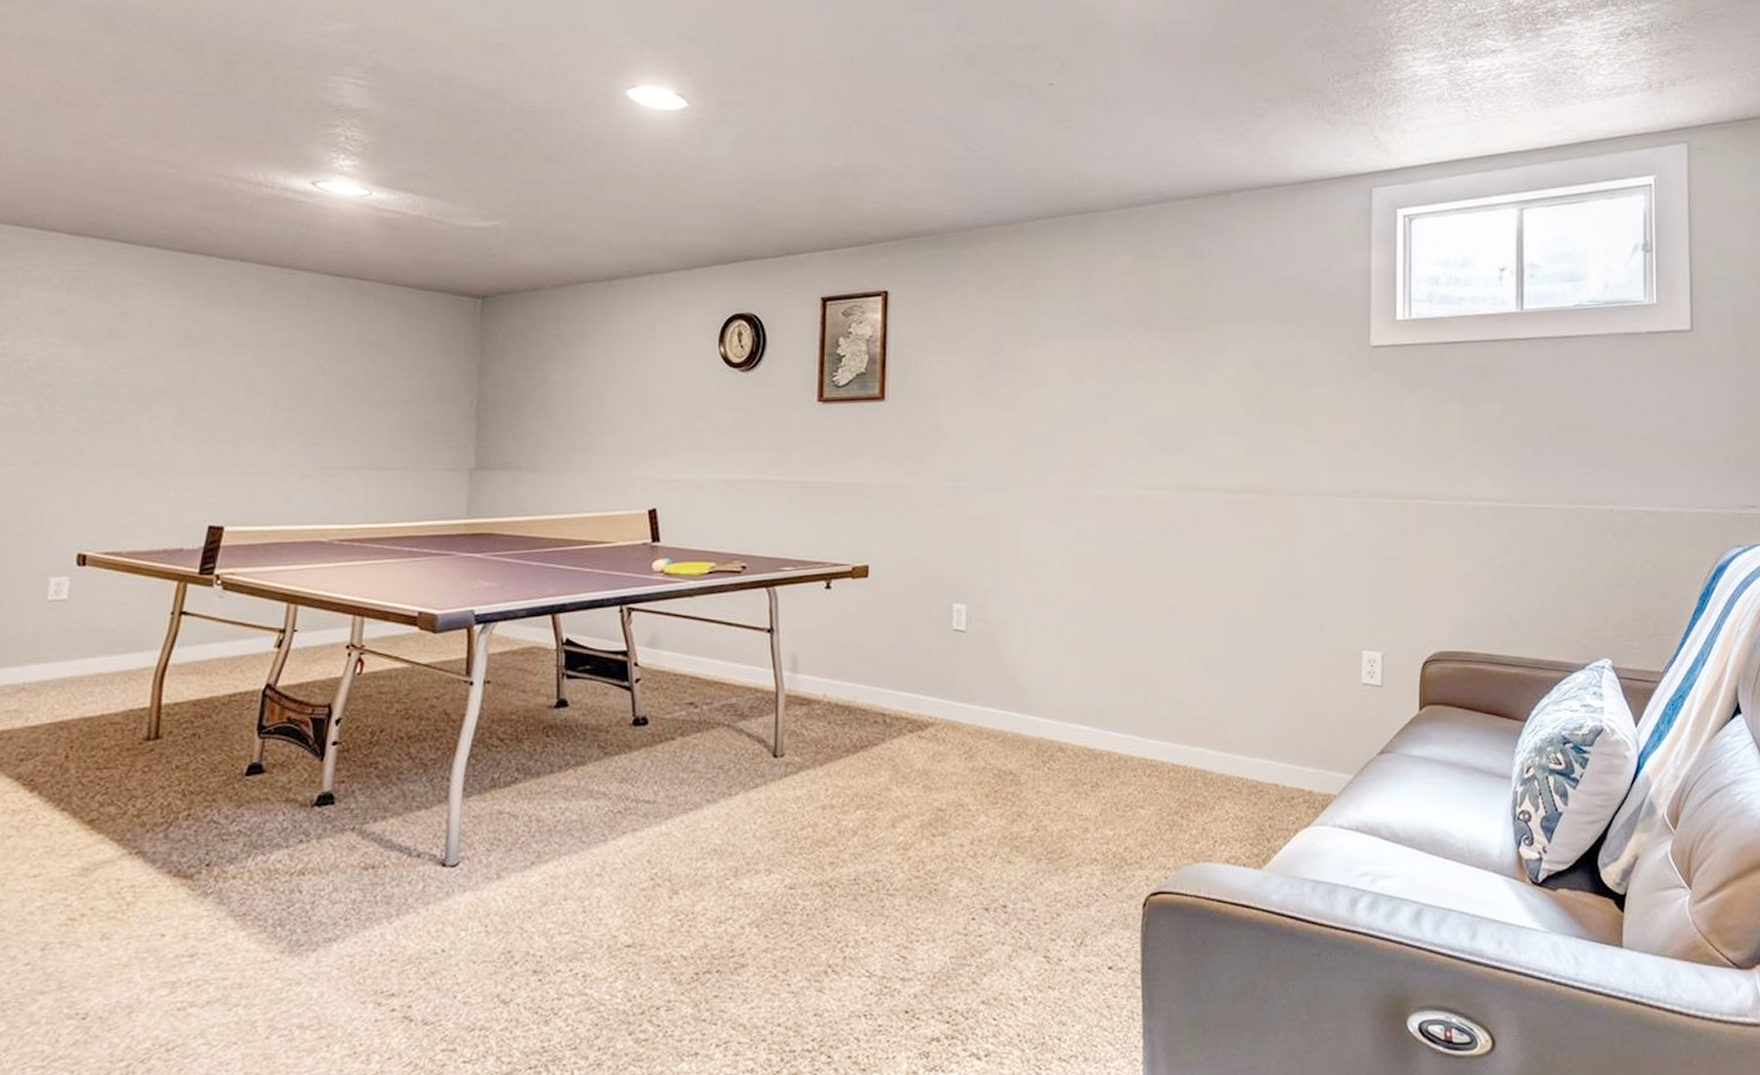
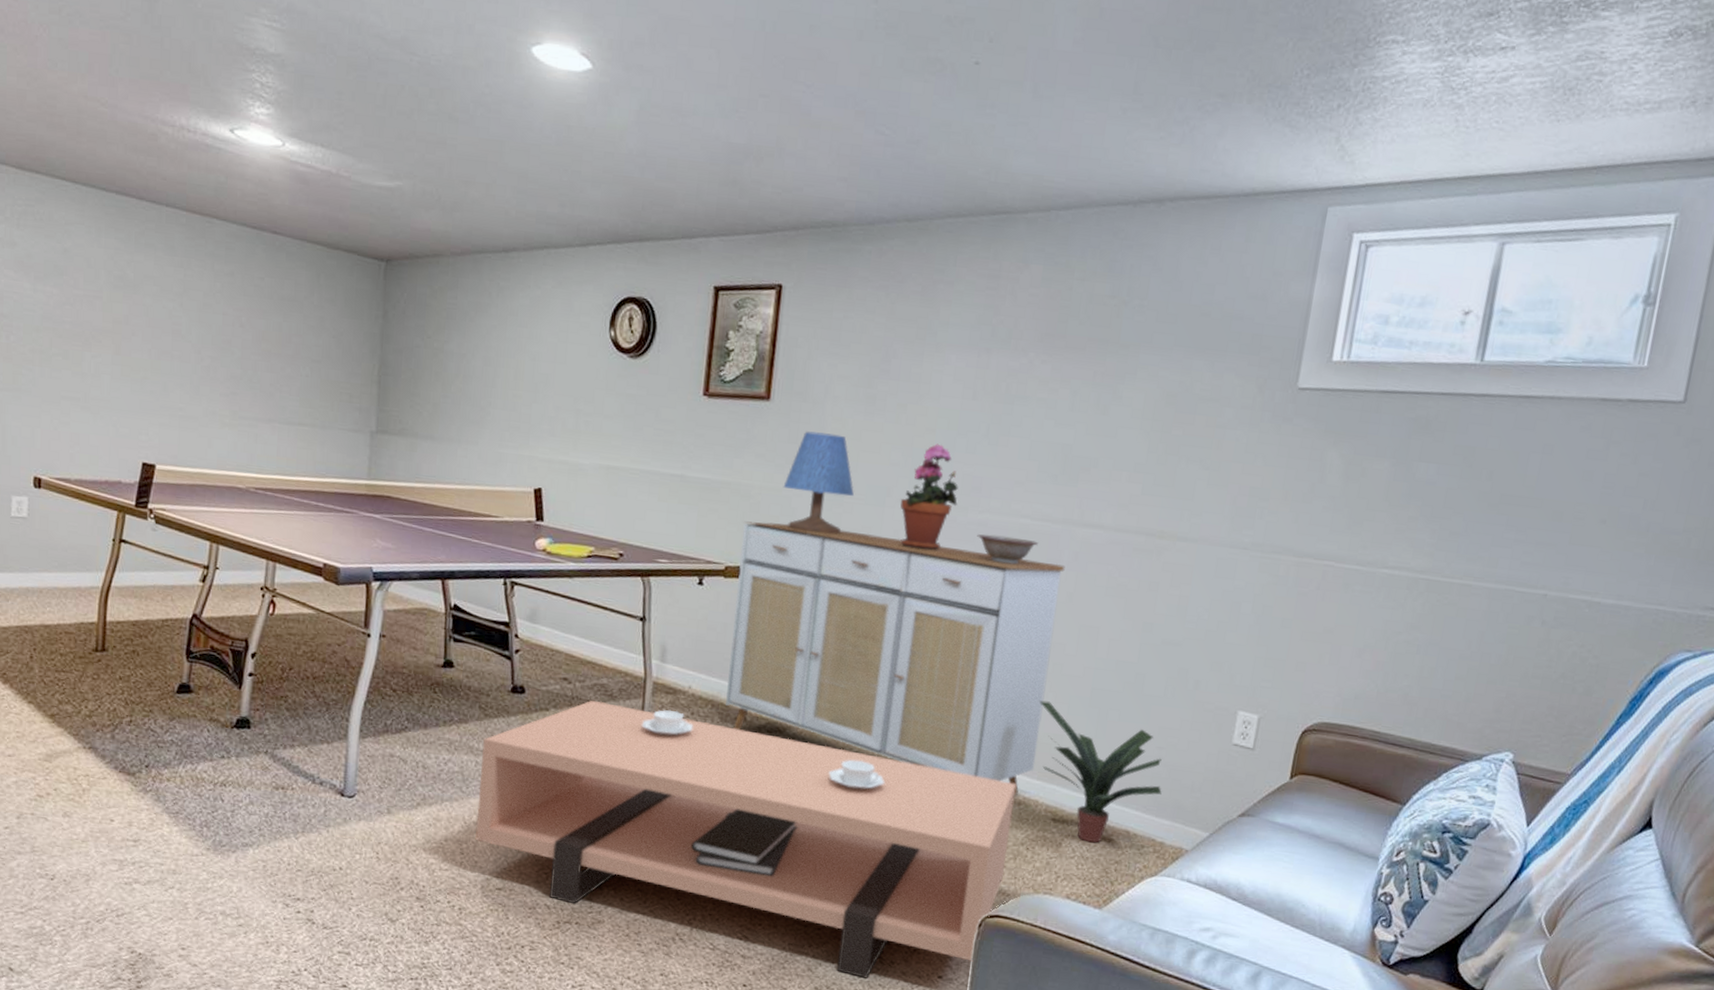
coffee table: none [599,721,1164,982] -> present [475,700,1017,978]
sideboard: none [863,518,1184,764] -> present [725,521,1065,796]
table lamp: none [904,426,975,523] -> present [783,431,854,535]
potted plant: none [1020,426,1076,530] -> present [900,443,958,550]
decorative bowl: none [1098,507,1156,534] -> present [977,534,1038,565]
potted plant: none [1176,664,1303,802] -> present [1040,700,1162,844]

